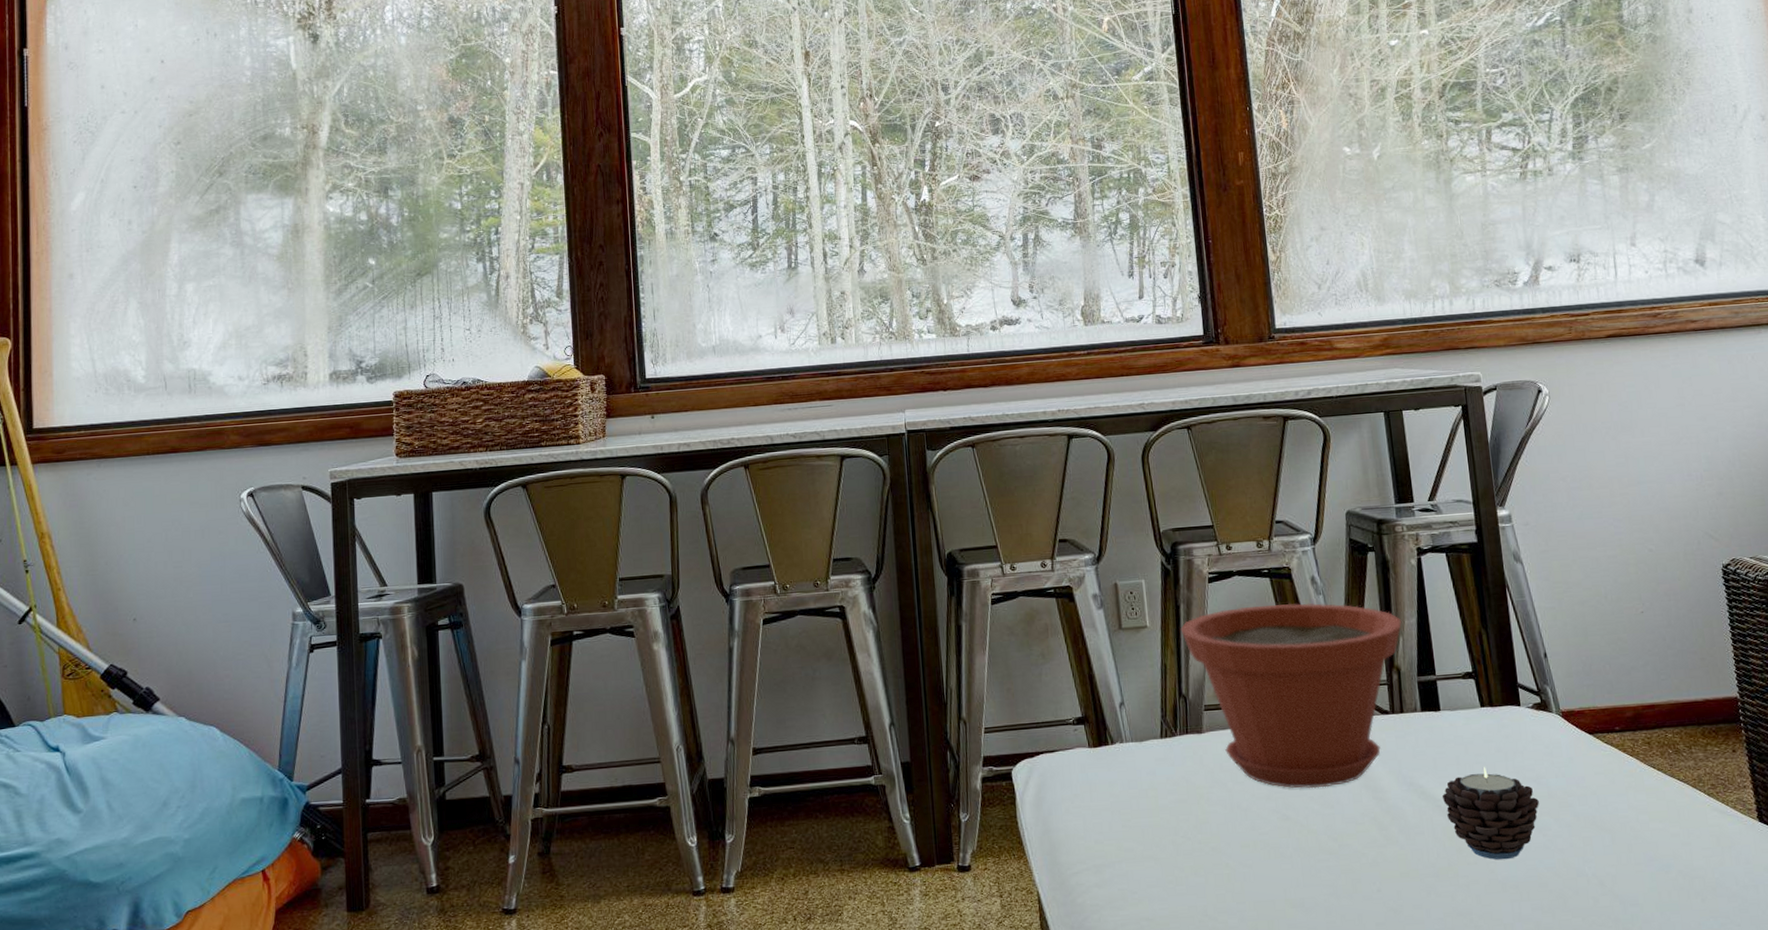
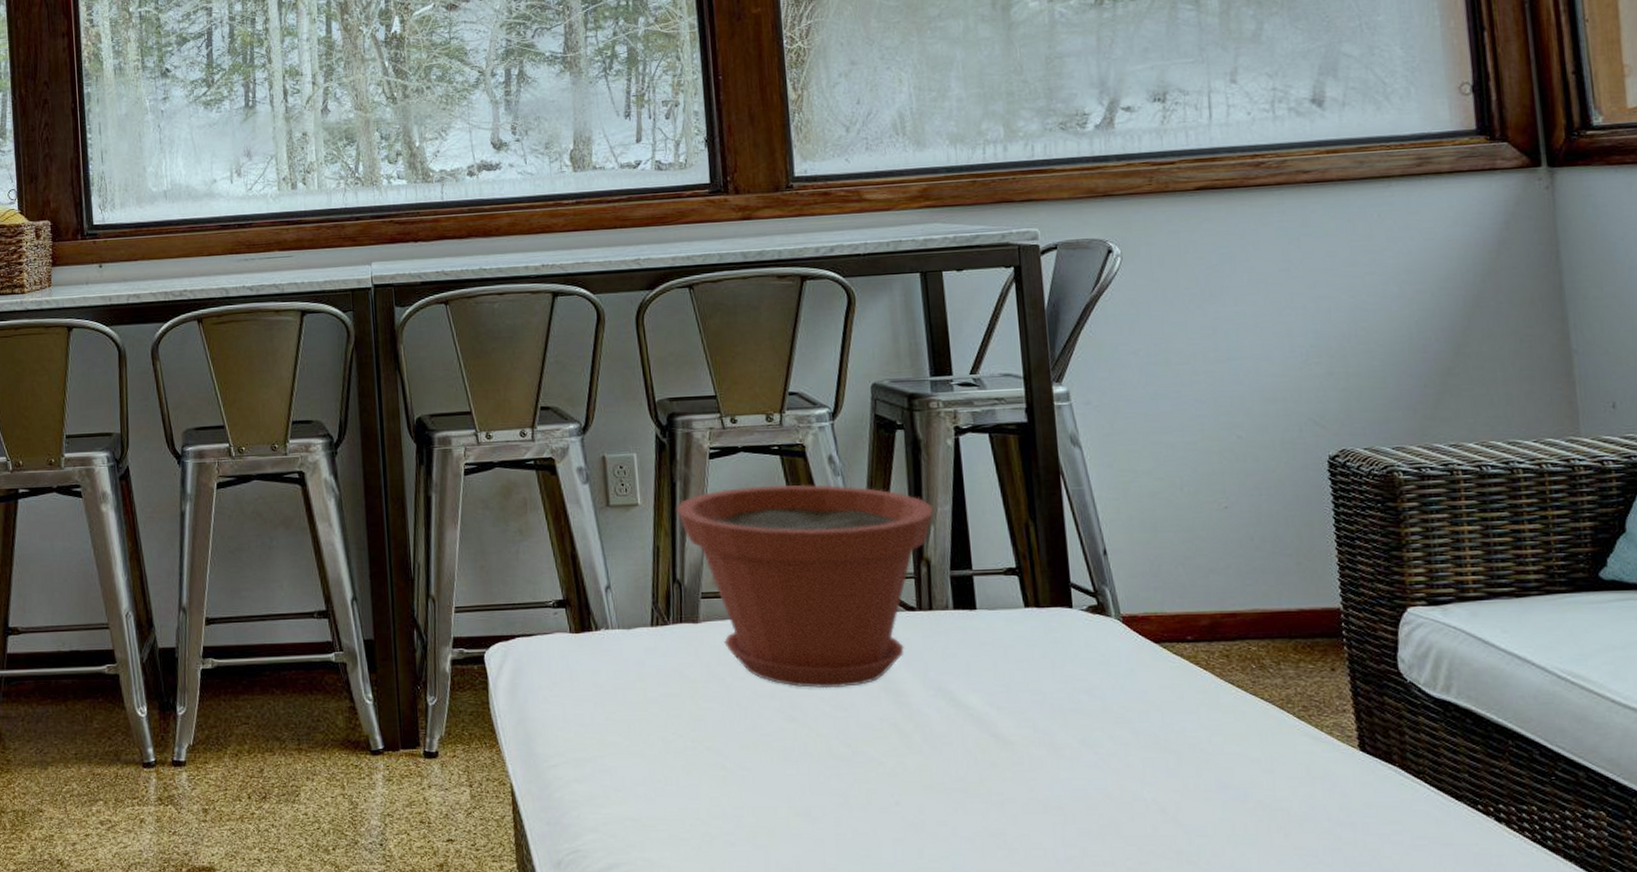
candle: present [1443,766,1539,860] -> none [976,673,1091,778]

